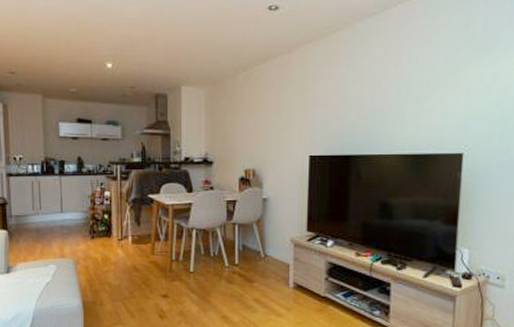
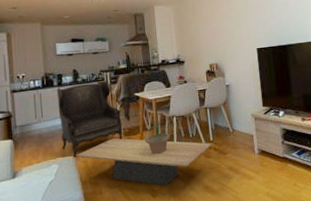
armchair: none [57,175,131,261] -> present [56,81,123,158]
coffee table: none [77,244,235,308] -> present [77,138,211,186]
potted plant: none [156,219,190,271] -> present [145,110,172,155]

